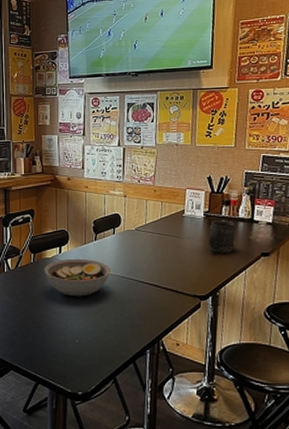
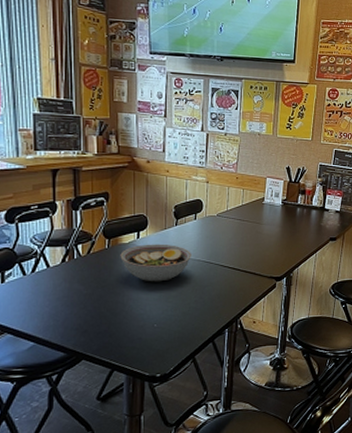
beer mug: present [208,220,236,253] -> none [285,208,309,238]

